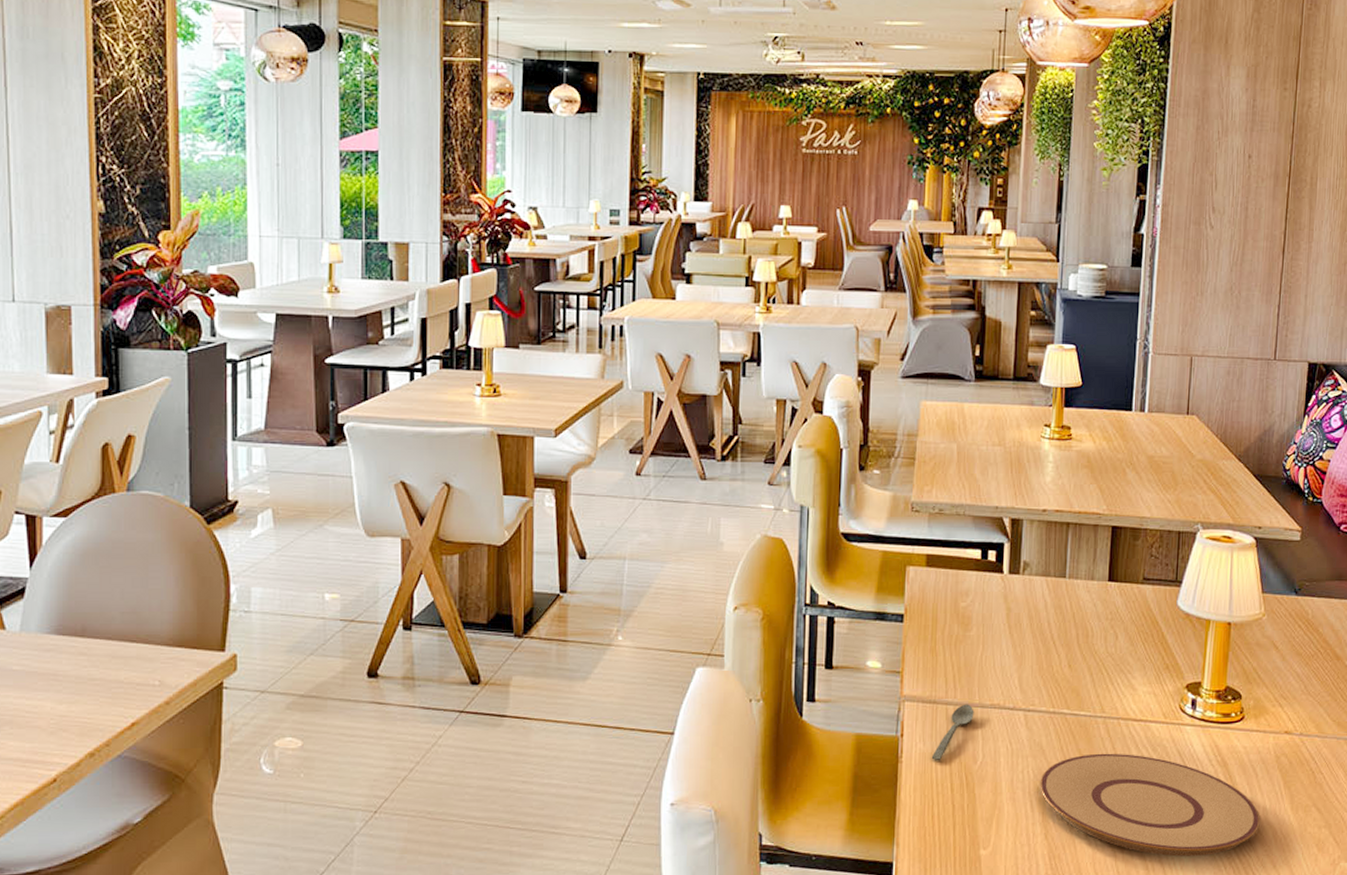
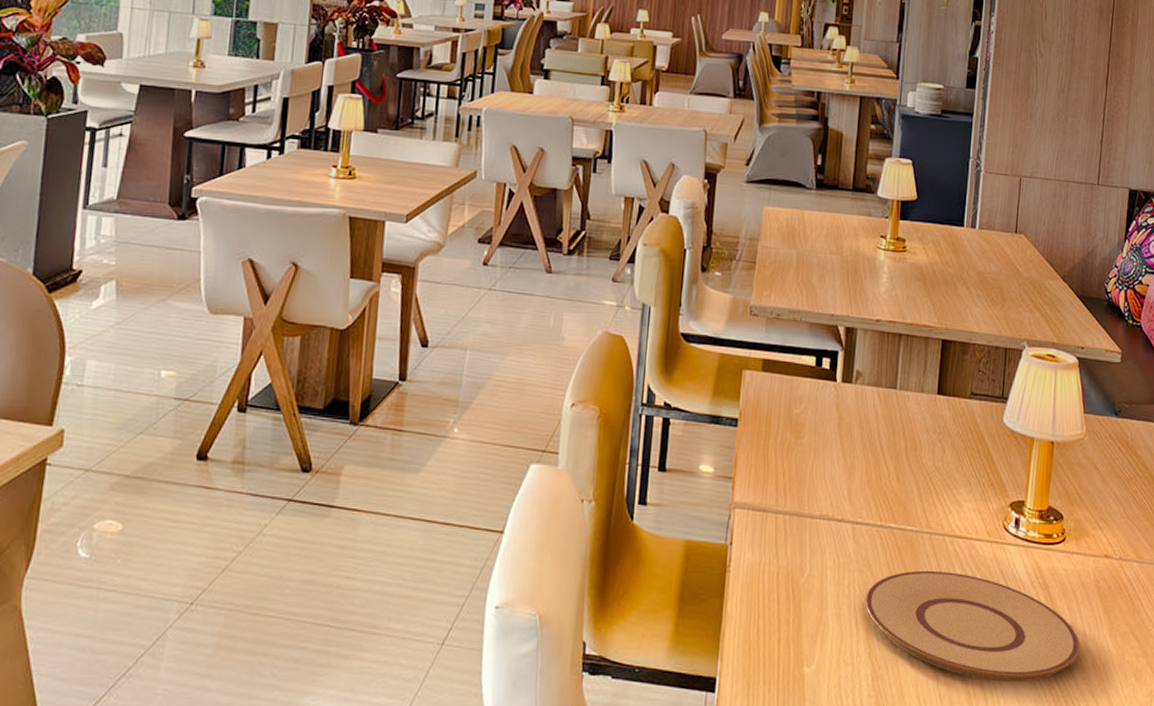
spoon: present [931,704,974,760] -> none [759,513,804,571]

